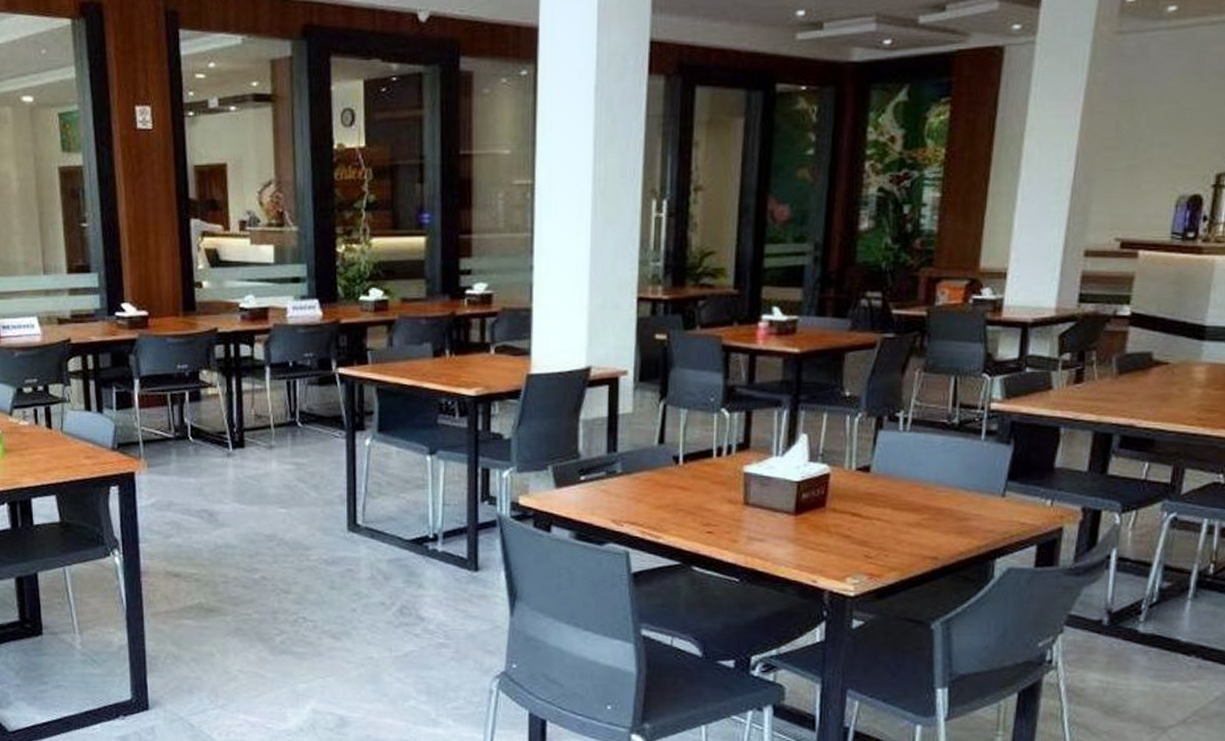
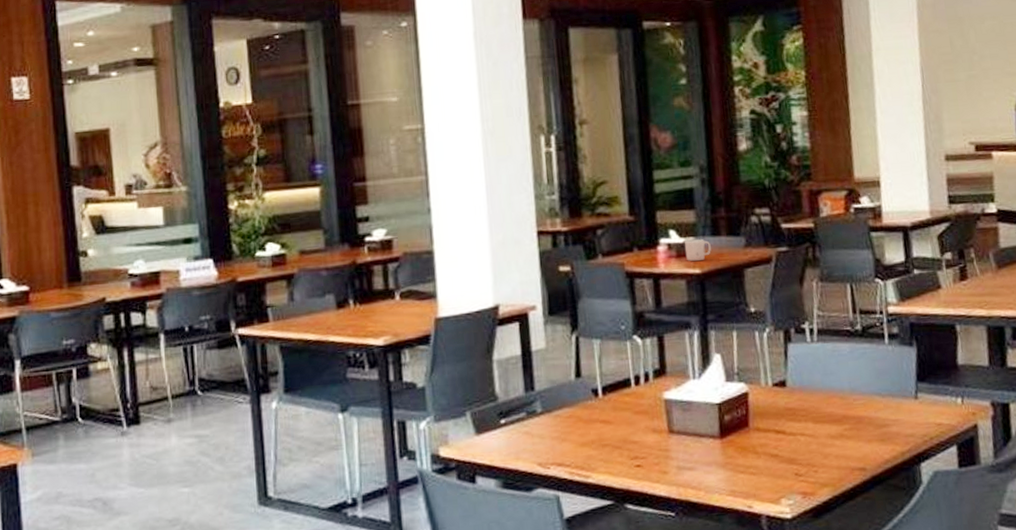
mug: none [786,319,814,341] -> present [684,239,711,262]

